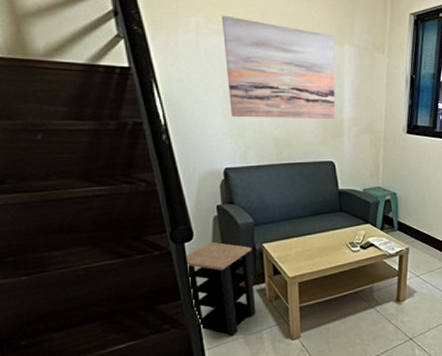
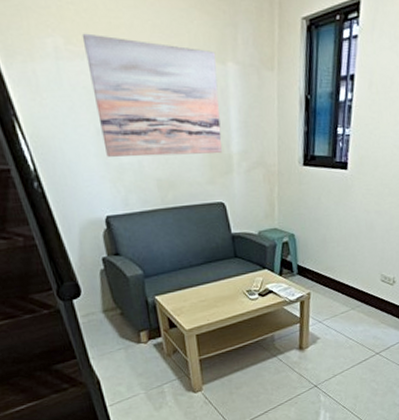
side table: present [186,241,256,336] -> none [76,297,155,392]

